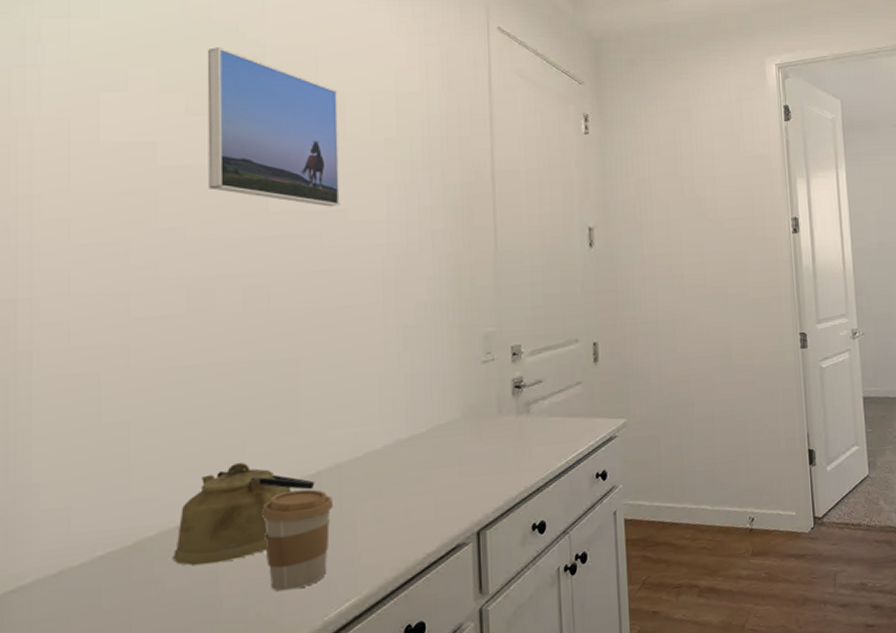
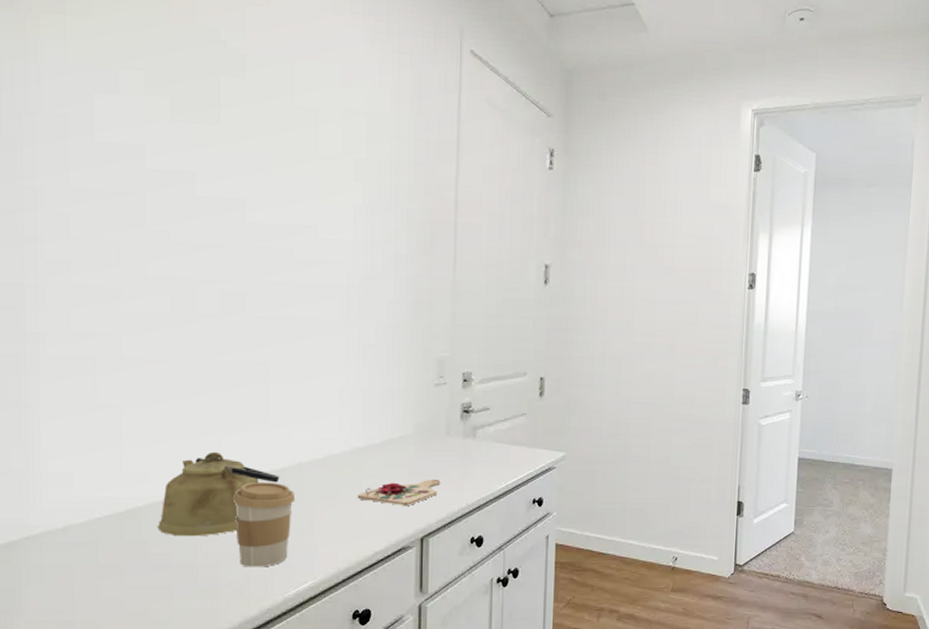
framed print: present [207,47,340,207] -> none [190,53,311,223]
cutting board: none [403,463,494,498] -> present [357,478,440,505]

